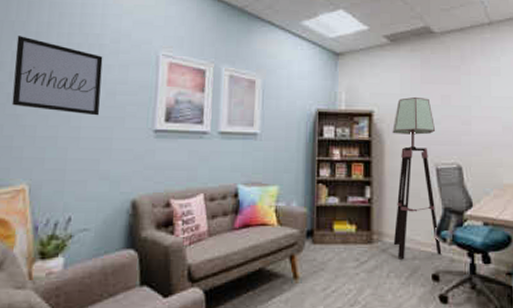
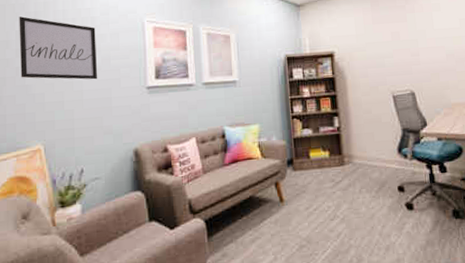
floor lamp: present [392,96,442,260] -> none [352,36,405,177]

